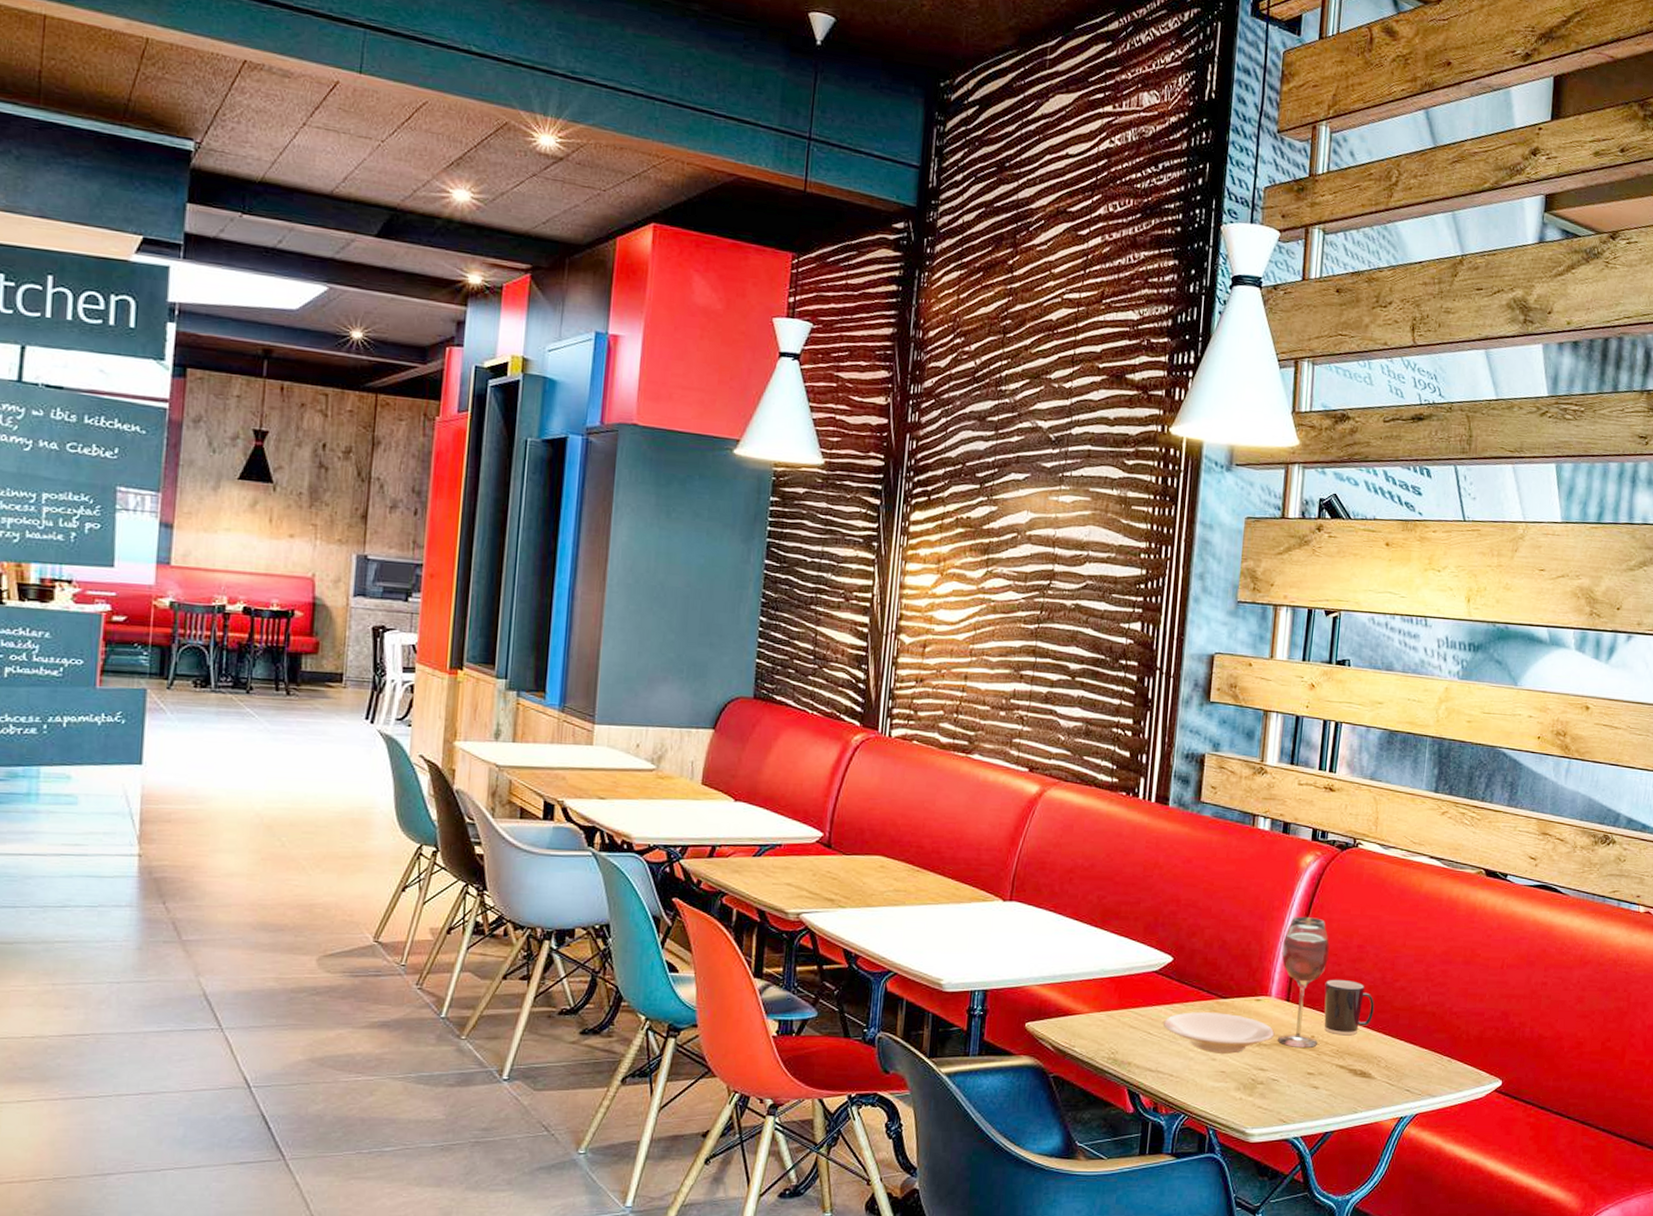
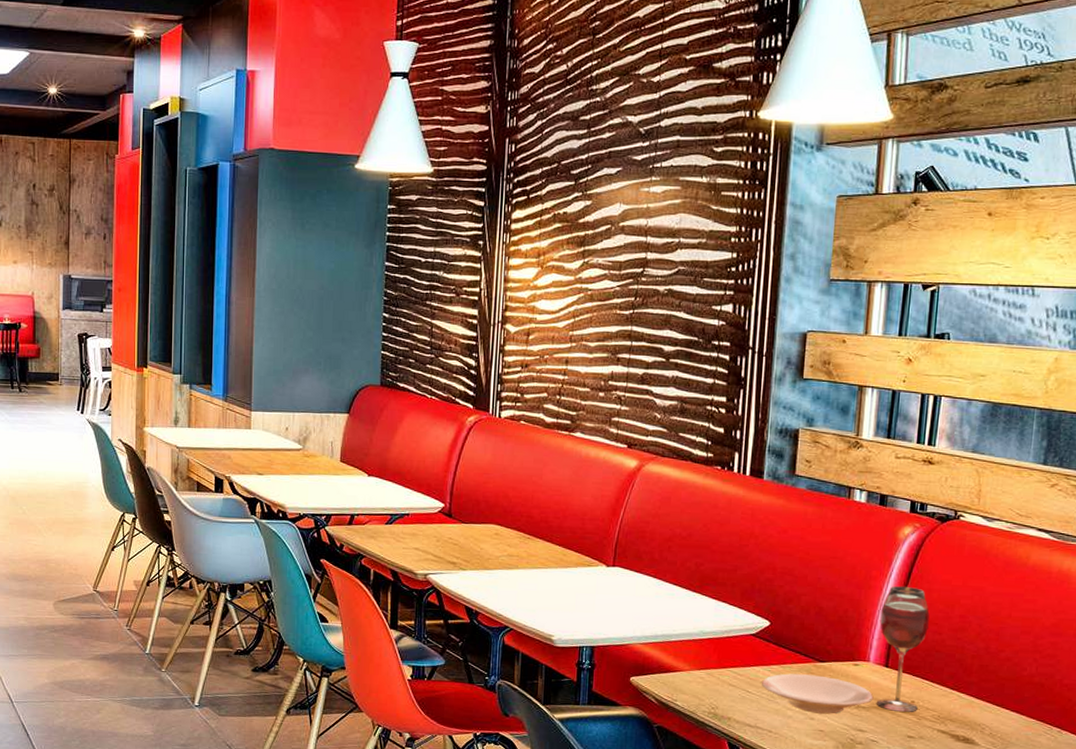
mug: present [1324,979,1375,1036] -> none [924,647,979,703]

